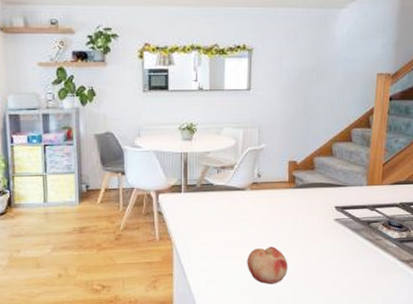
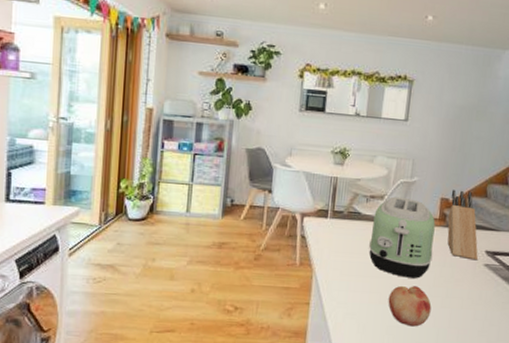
toaster: none [224,164,286,240] -> present [369,196,436,279]
knife block: none [297,151,328,217] -> present [447,189,478,261]

